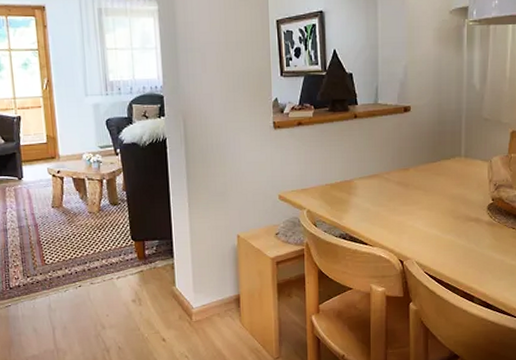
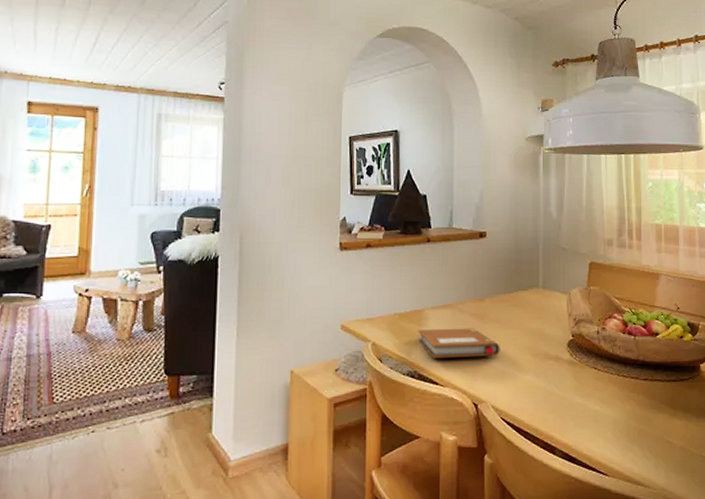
notebook: none [347,195,424,222] -> present [417,328,500,358]

